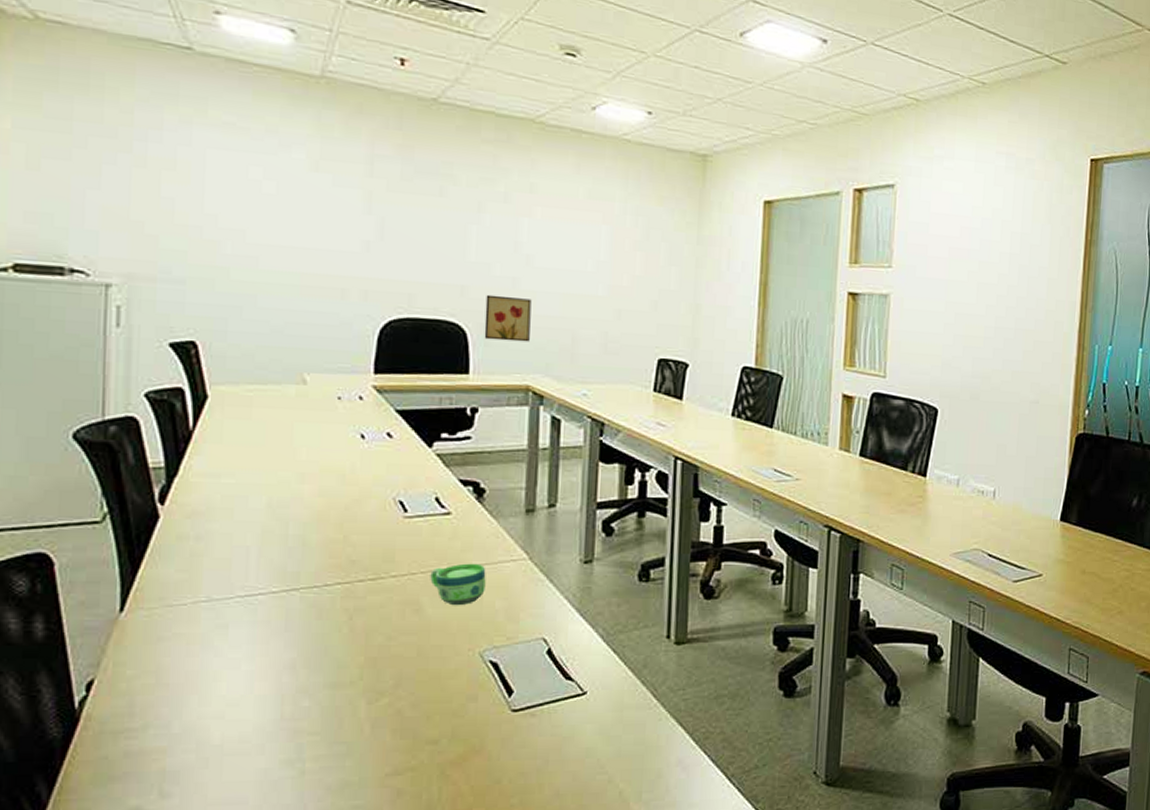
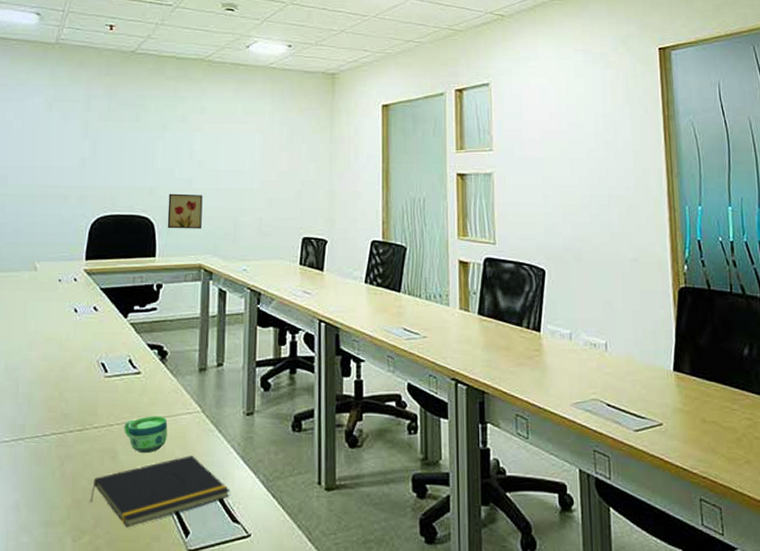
notepad: none [389,608,563,688] -> present [90,455,230,528]

